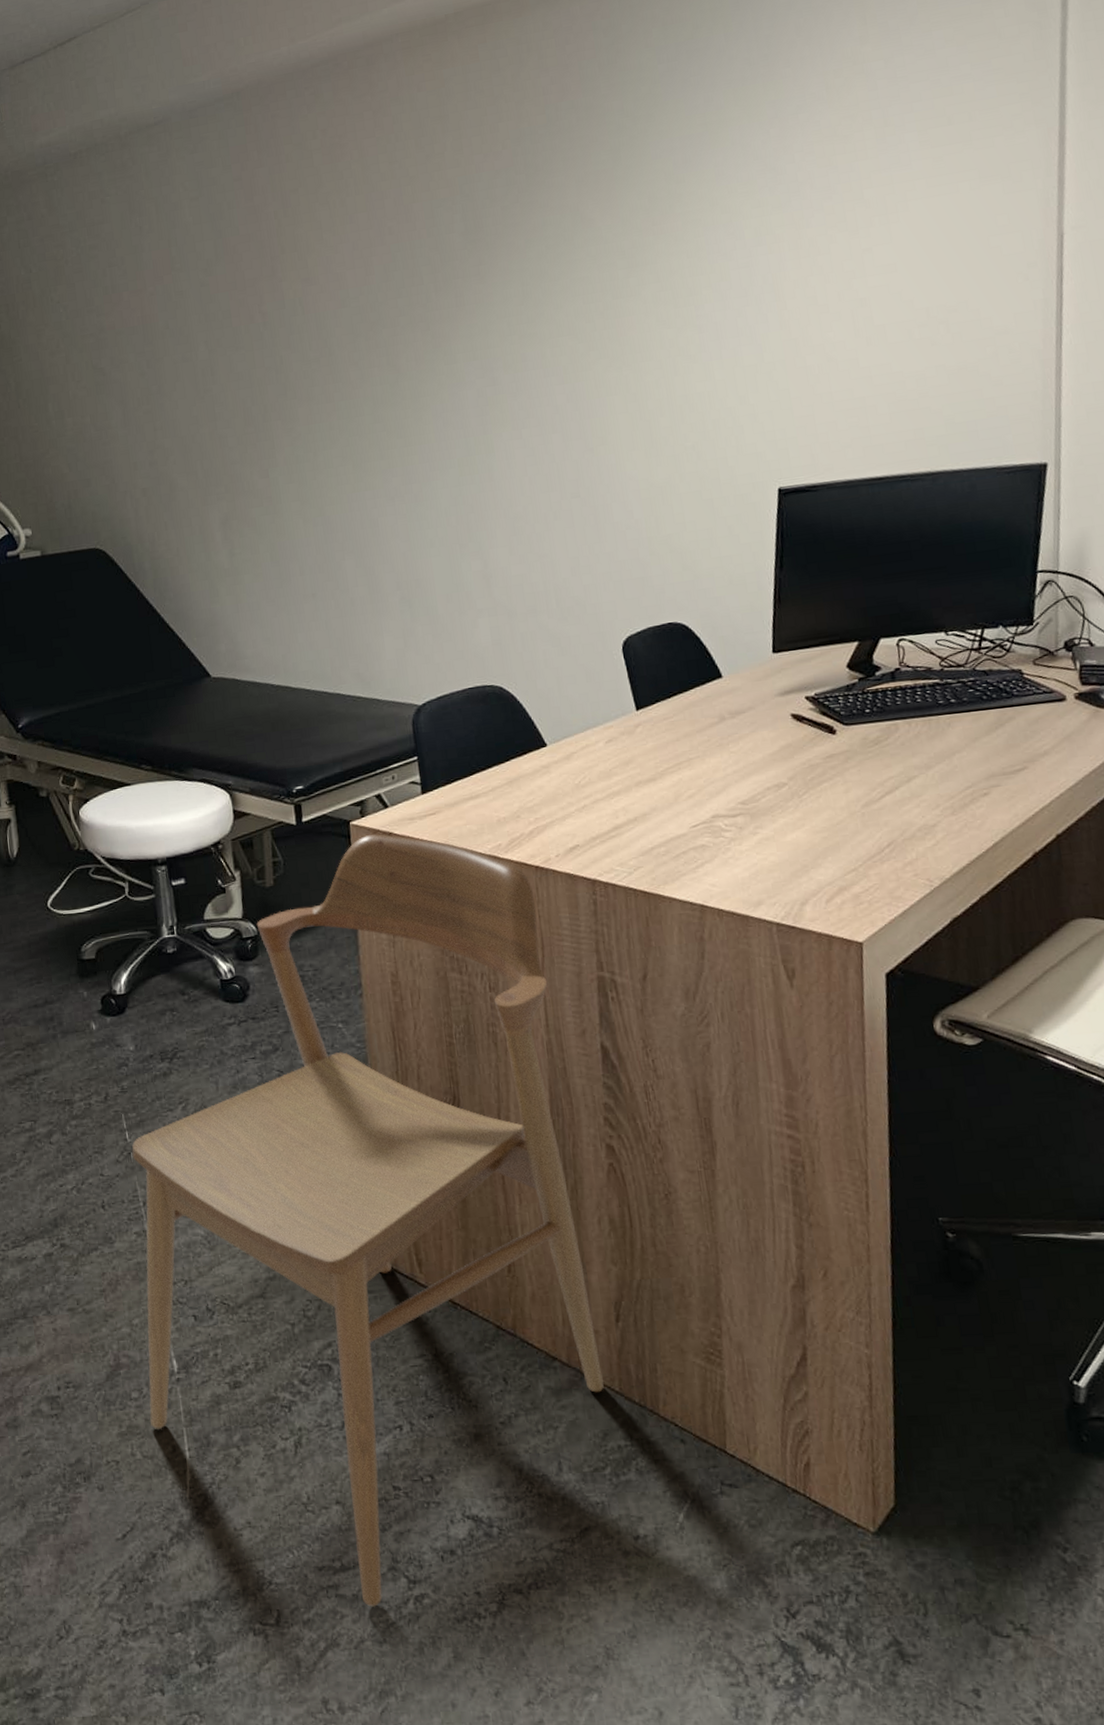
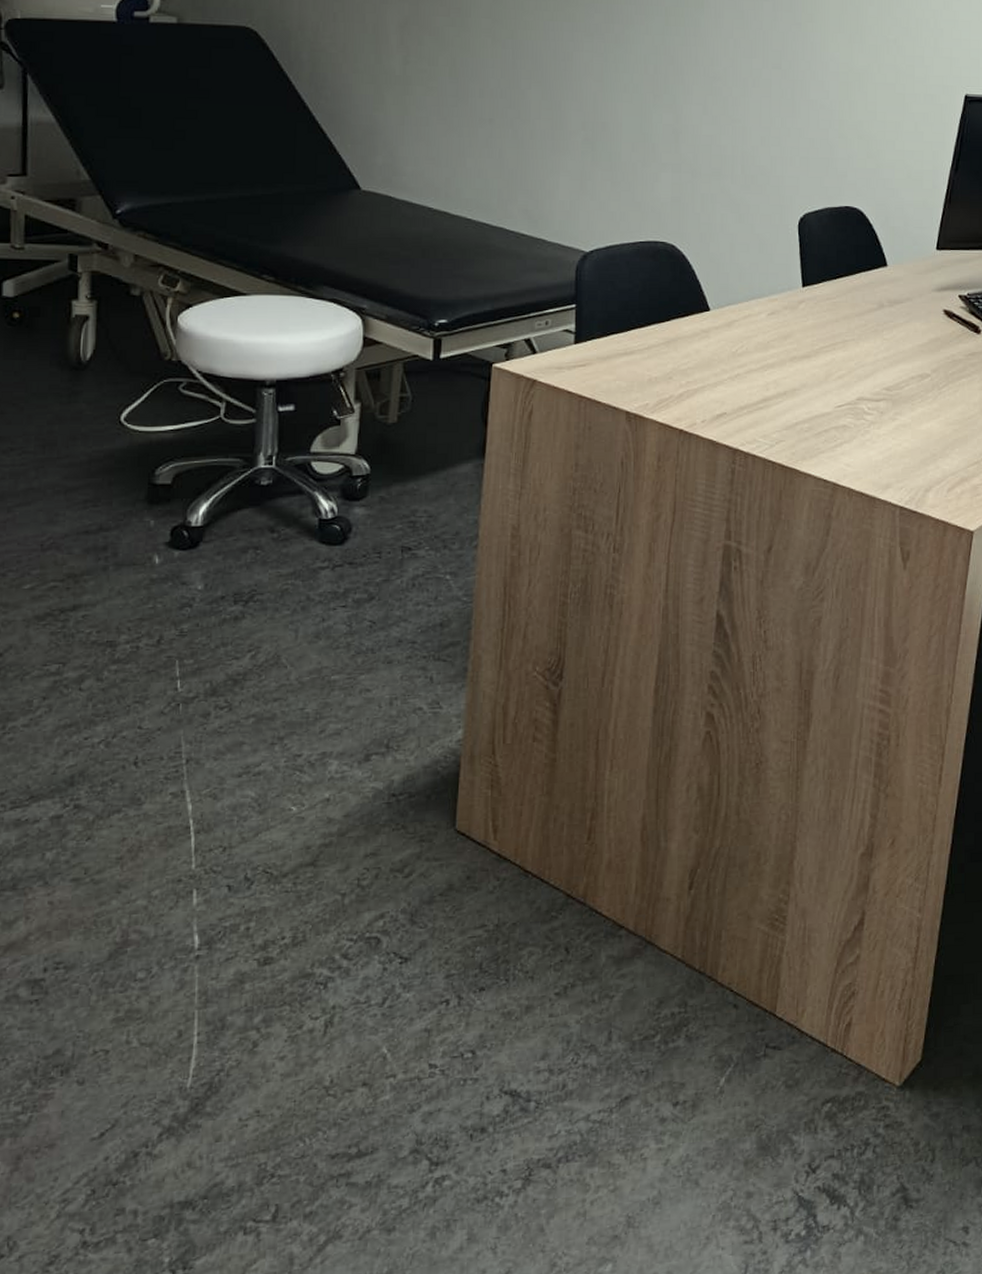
chair: present [132,833,605,1607] -> none [156,379,674,1194]

